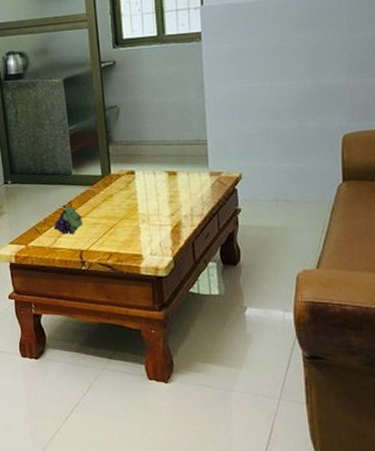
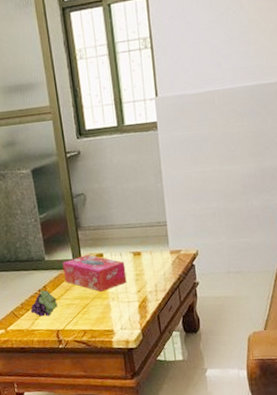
tissue box: none [91,171,160,213] -> present [63,255,127,293]

